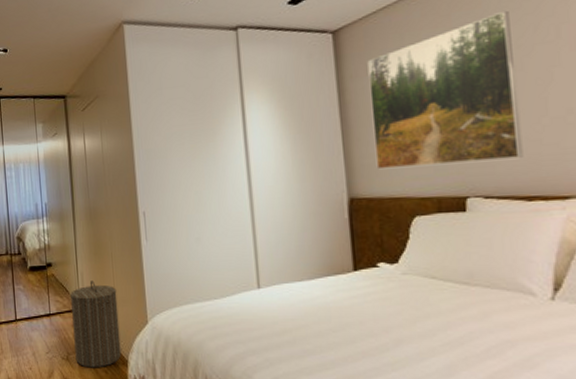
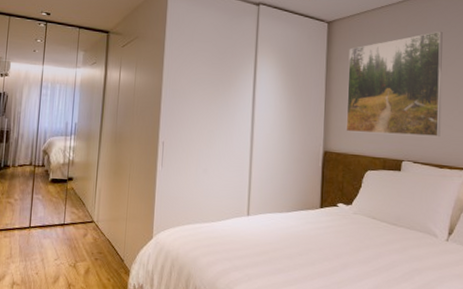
laundry hamper: present [71,281,122,368] -> none [82,197,129,276]

